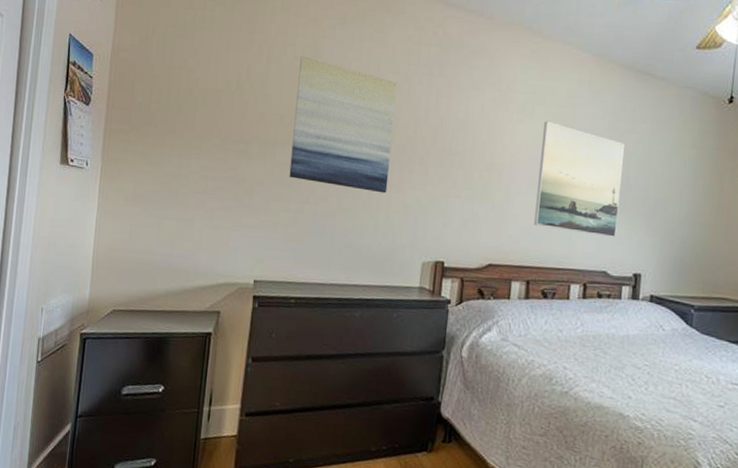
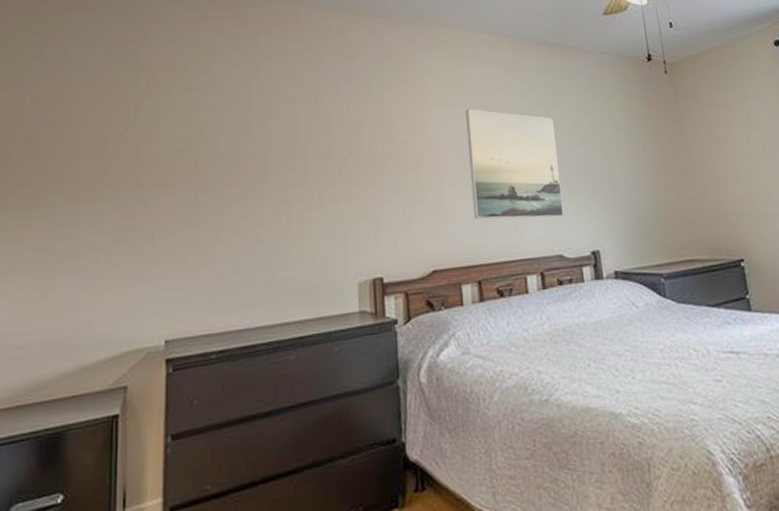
wall art: present [289,55,398,194] -> none [194,85,308,217]

